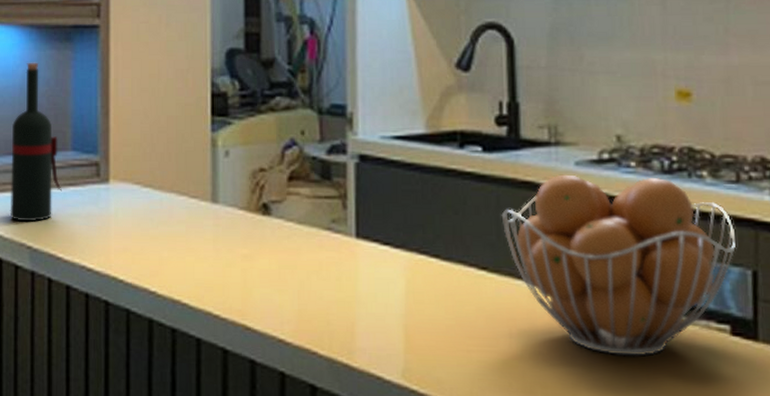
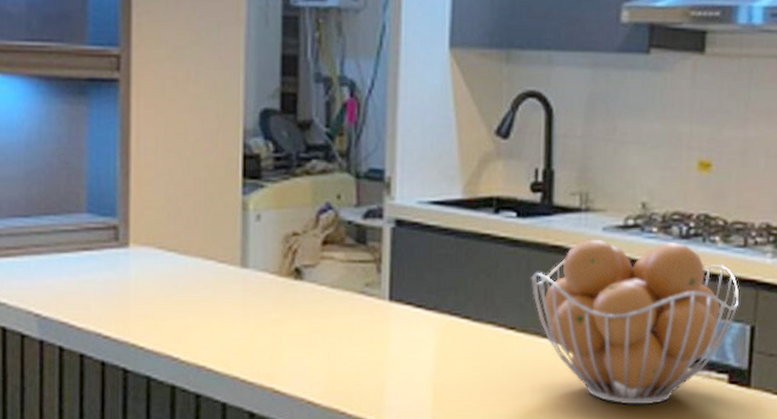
wine bottle: present [9,62,62,222] -> none [14,117,75,289]

